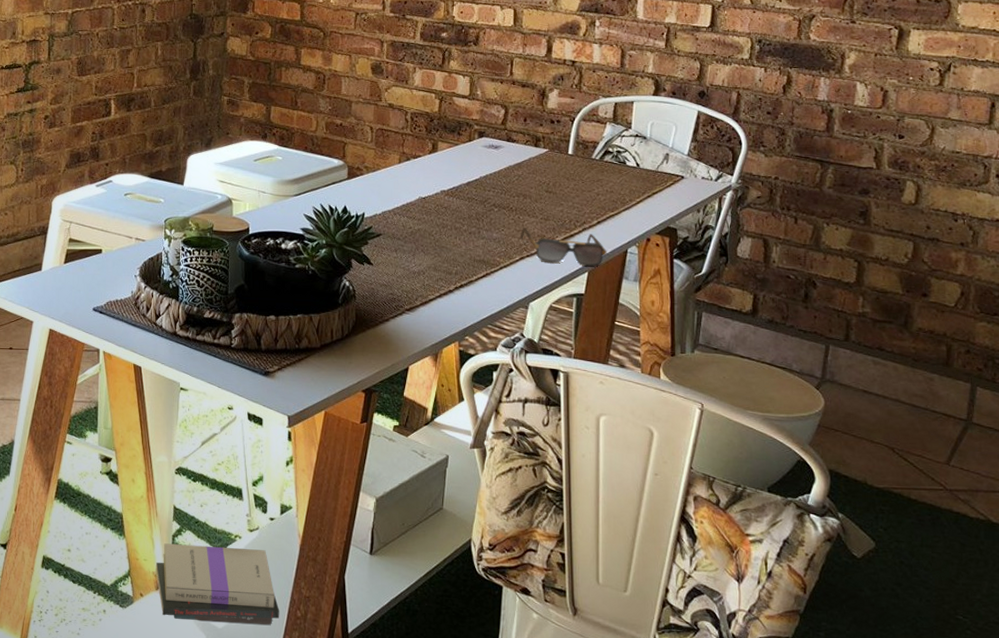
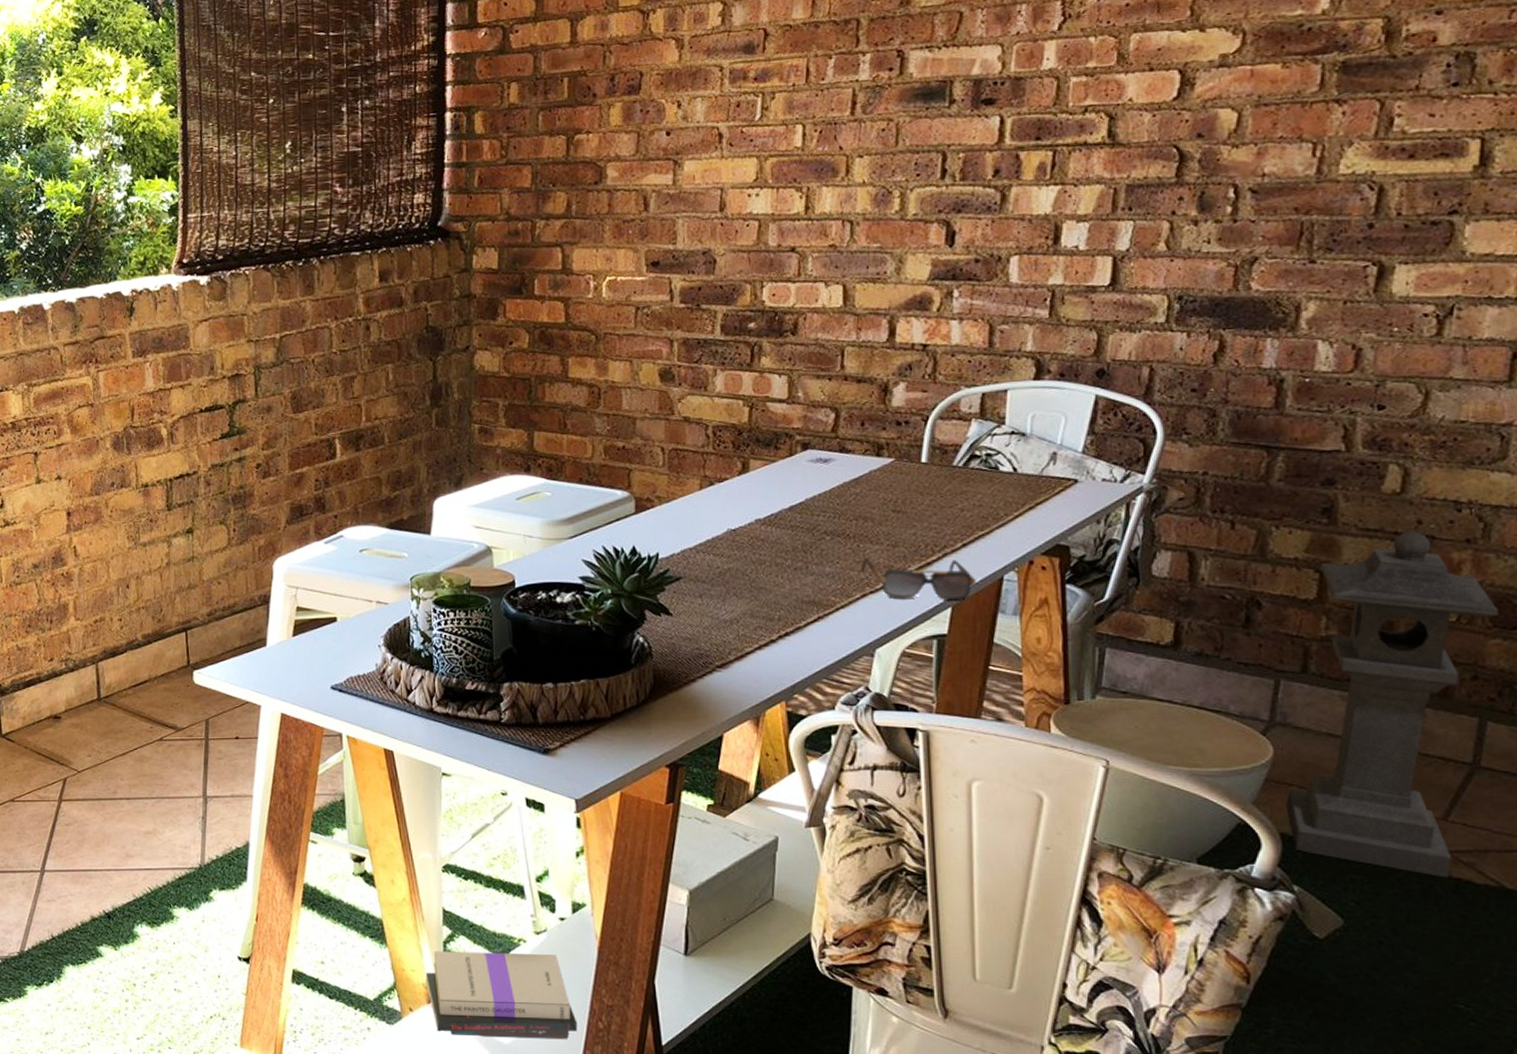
stone lantern: none [833,234,984,512] -> present [1286,531,1499,878]

